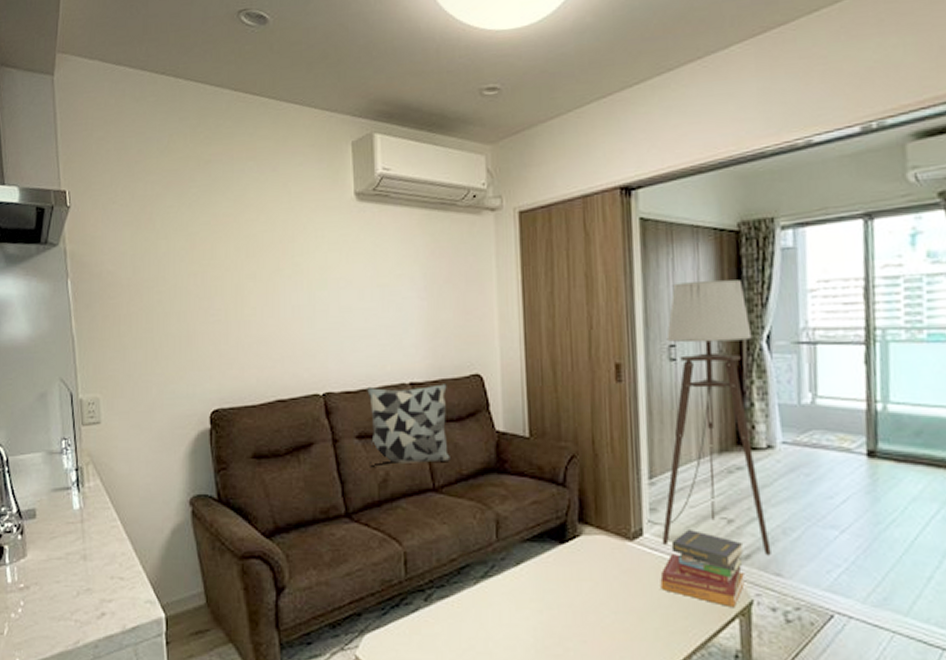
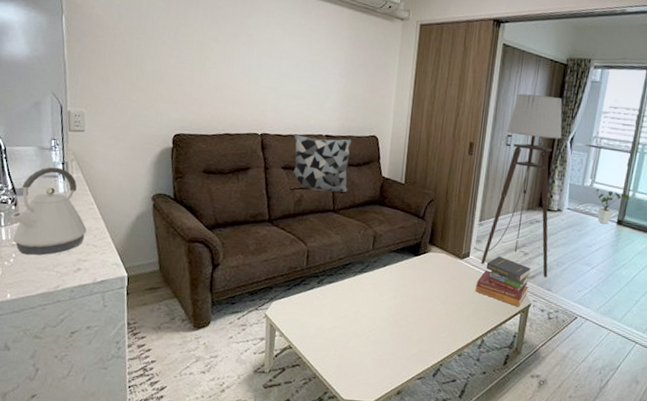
kettle: none [15,475,110,601] -> present [10,167,87,256]
house plant: none [818,406,880,459] -> present [593,189,630,224]

